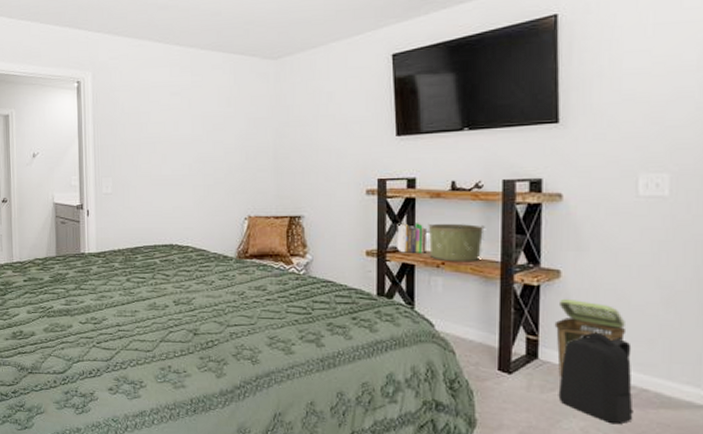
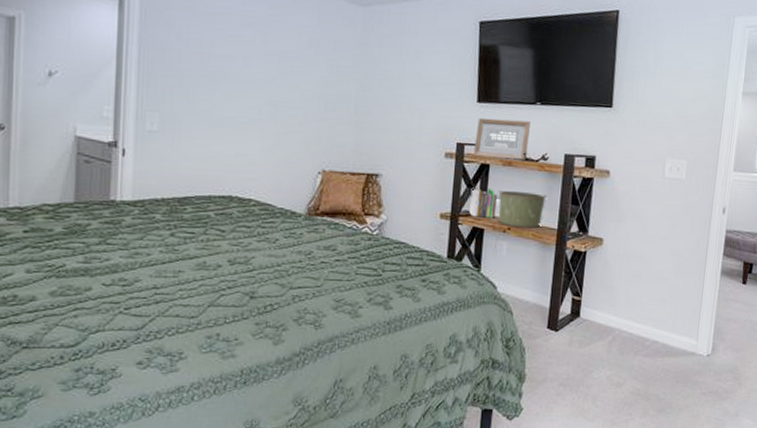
picture frame: none [397,149,458,191] -> present [474,117,530,160]
laundry basket: present [554,298,625,377] -> none [594,263,647,333]
backpack: present [558,332,633,425] -> none [592,293,649,372]

